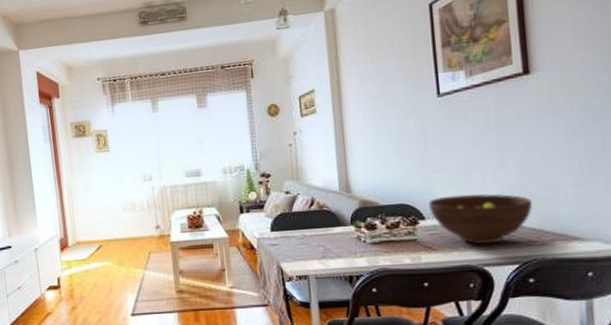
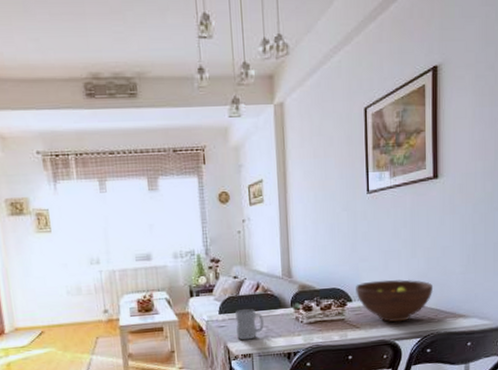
mug: none [288,226,321,261] -> present [235,309,264,340]

